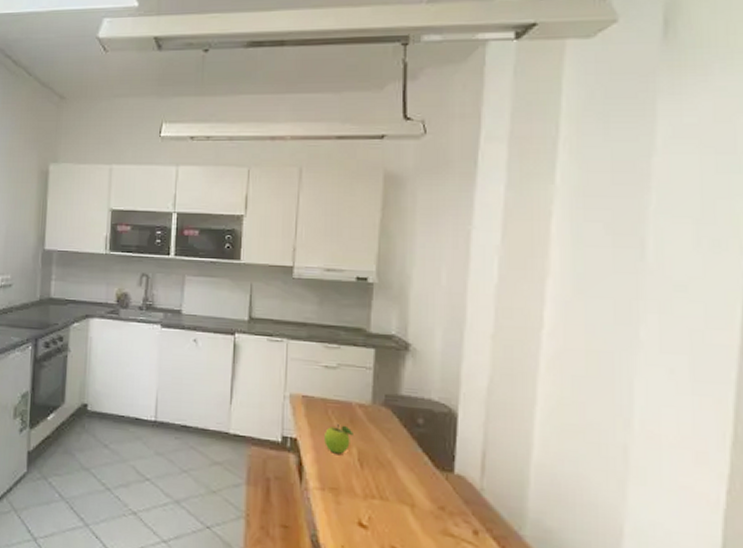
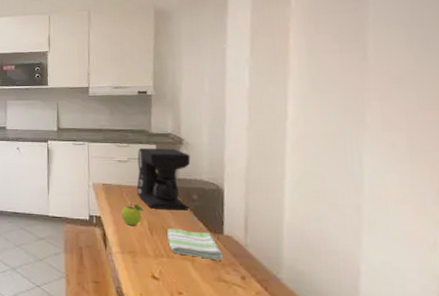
coffee maker: none [346,351,418,439] -> present [136,147,191,211]
dish towel: none [382,460,453,508] -> present [167,228,224,261]

